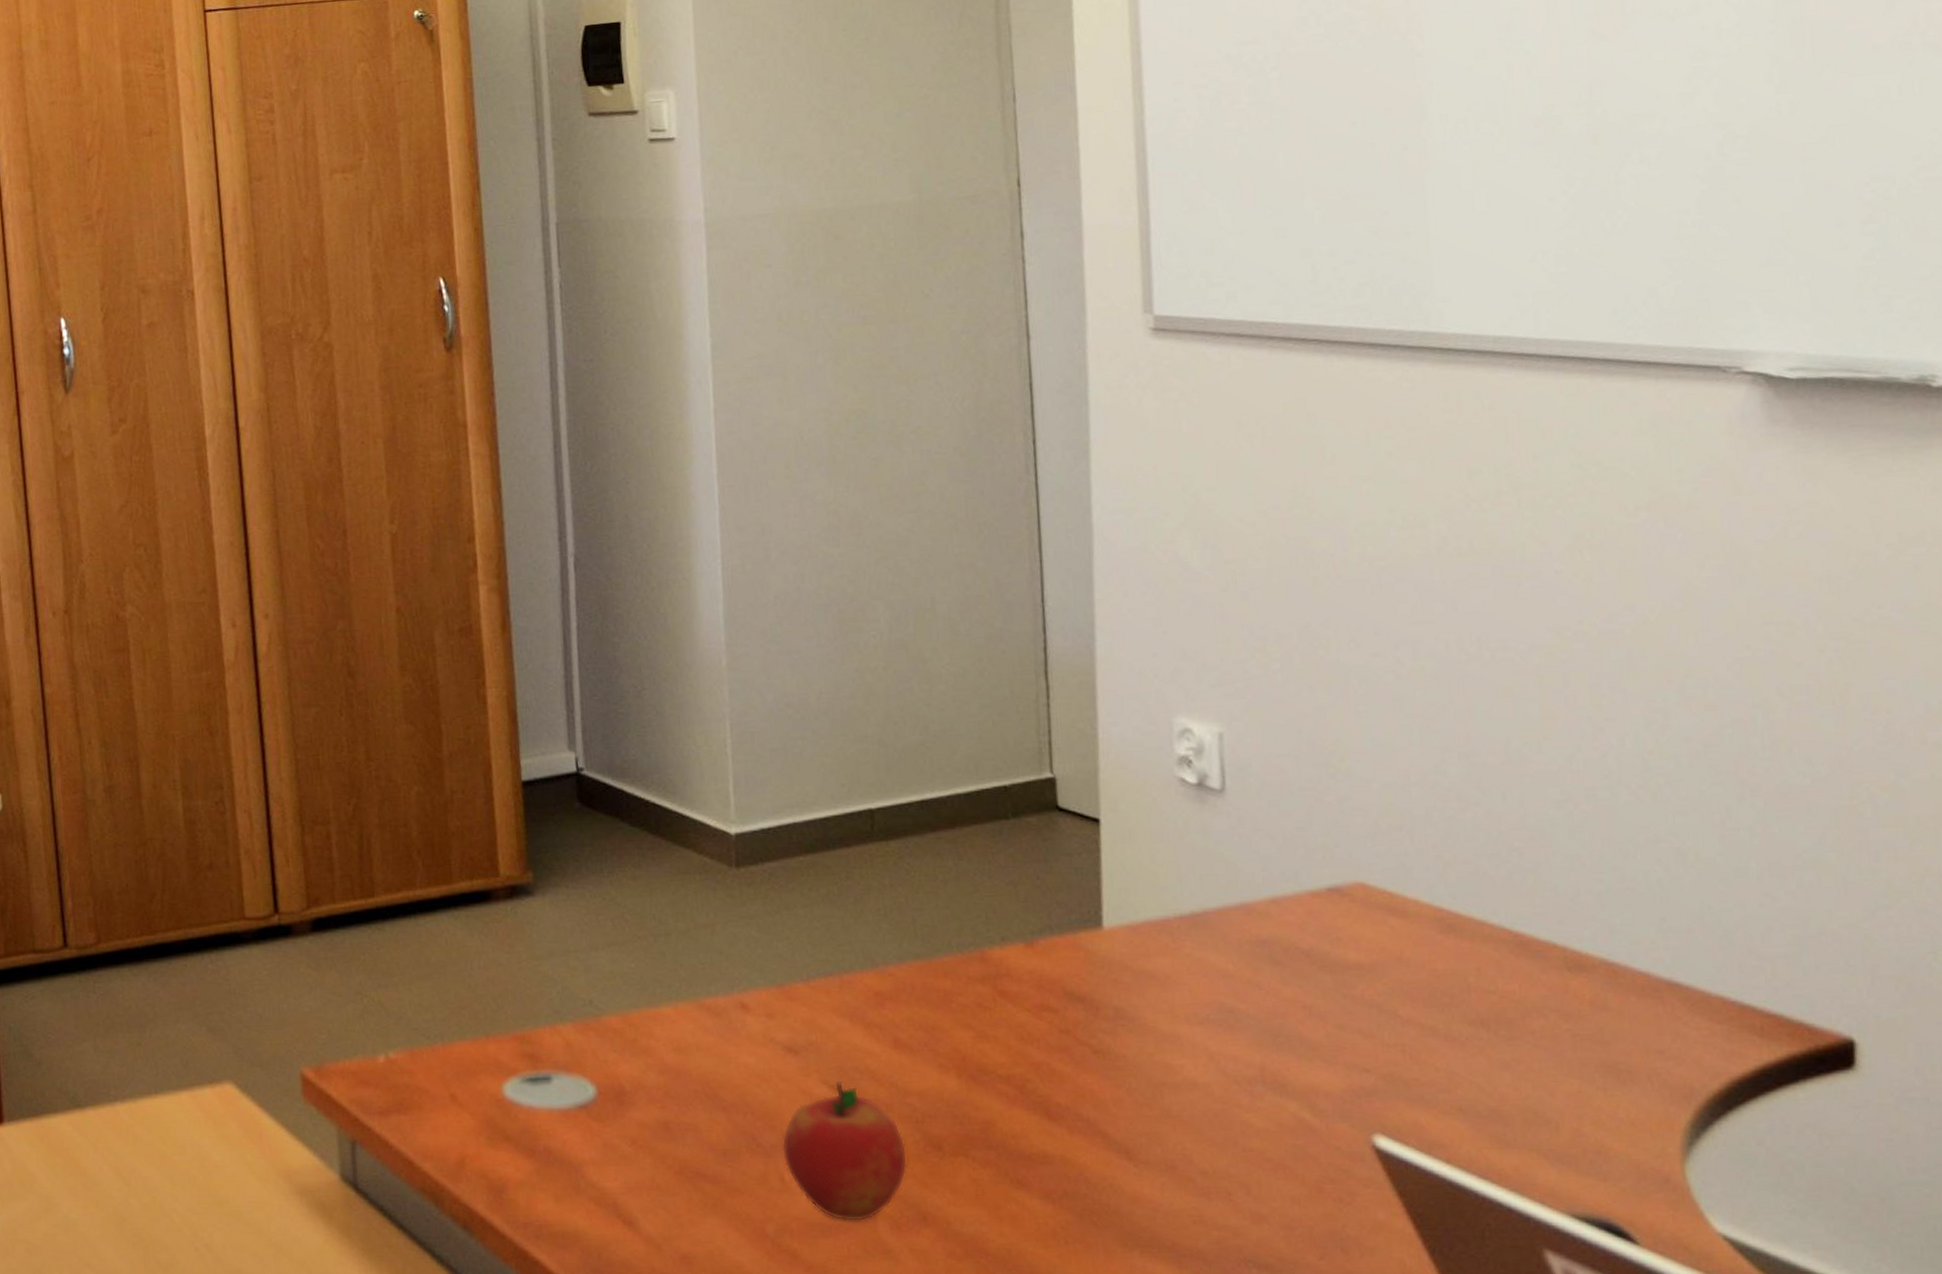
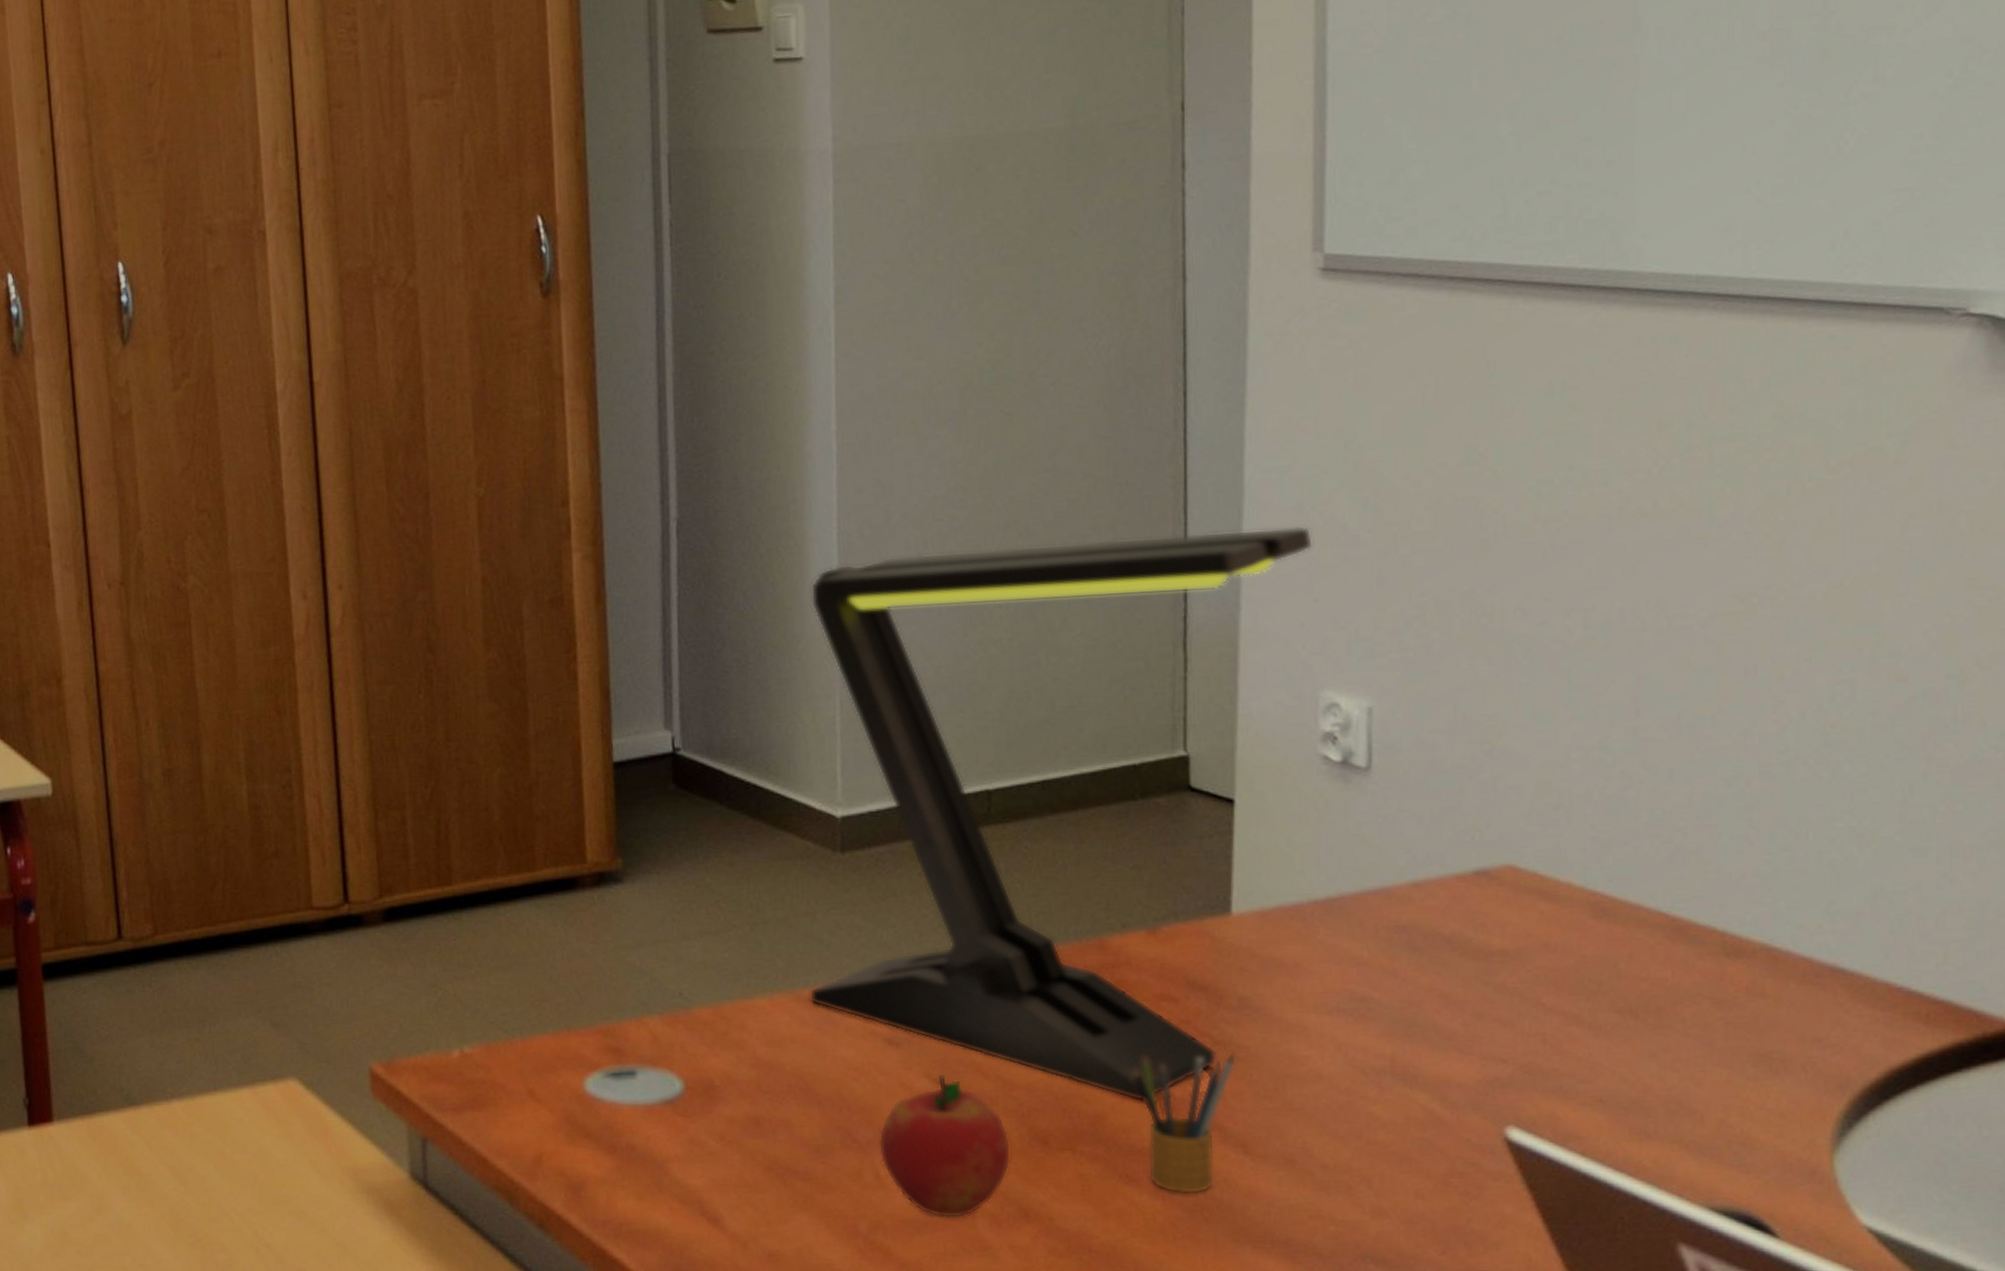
desk lamp: none [698,564,1160,1108] -> present [808,526,1314,1101]
pencil box: none [1017,1061,1115,1200] -> present [1132,1052,1236,1195]

